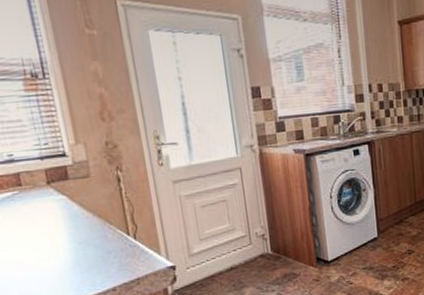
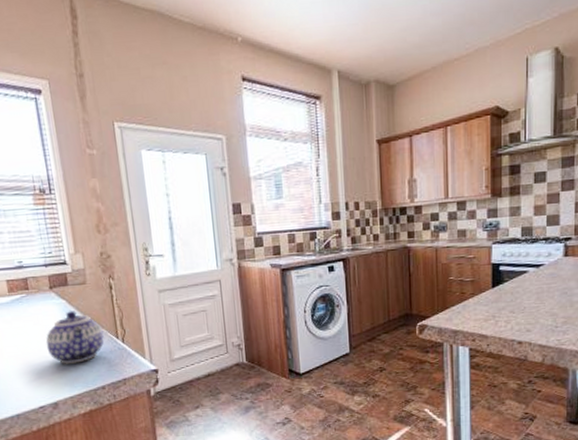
teapot: none [44,207,113,267] -> present [45,311,104,364]

